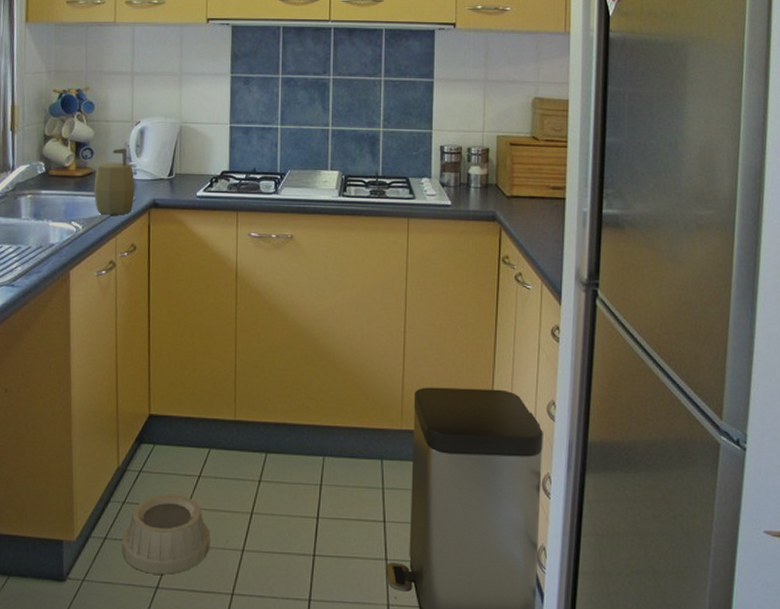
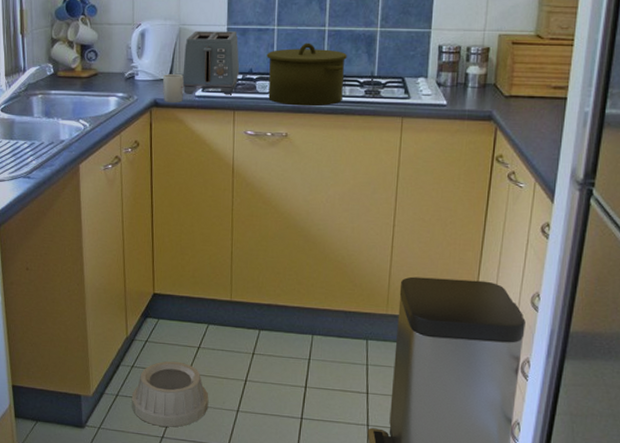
soap dispenser: present [93,148,135,215] -> none [98,50,137,114]
mug: none [162,172,186,204] -> present [163,73,185,104]
toaster: none [183,129,243,196] -> present [182,31,240,95]
cooking pot: none [270,142,351,207] -> present [266,43,347,107]

